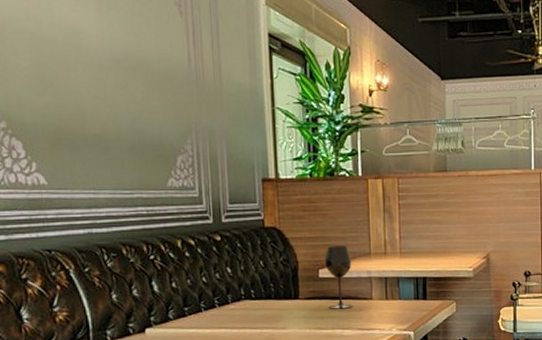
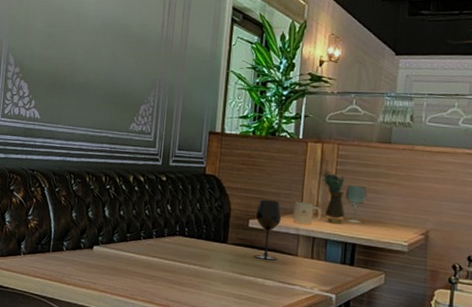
mug: none [362,243,390,267] -> present [292,202,322,226]
vase: none [387,207,413,261] -> present [323,170,345,225]
wine glass: none [410,218,432,257] -> present [344,185,368,224]

